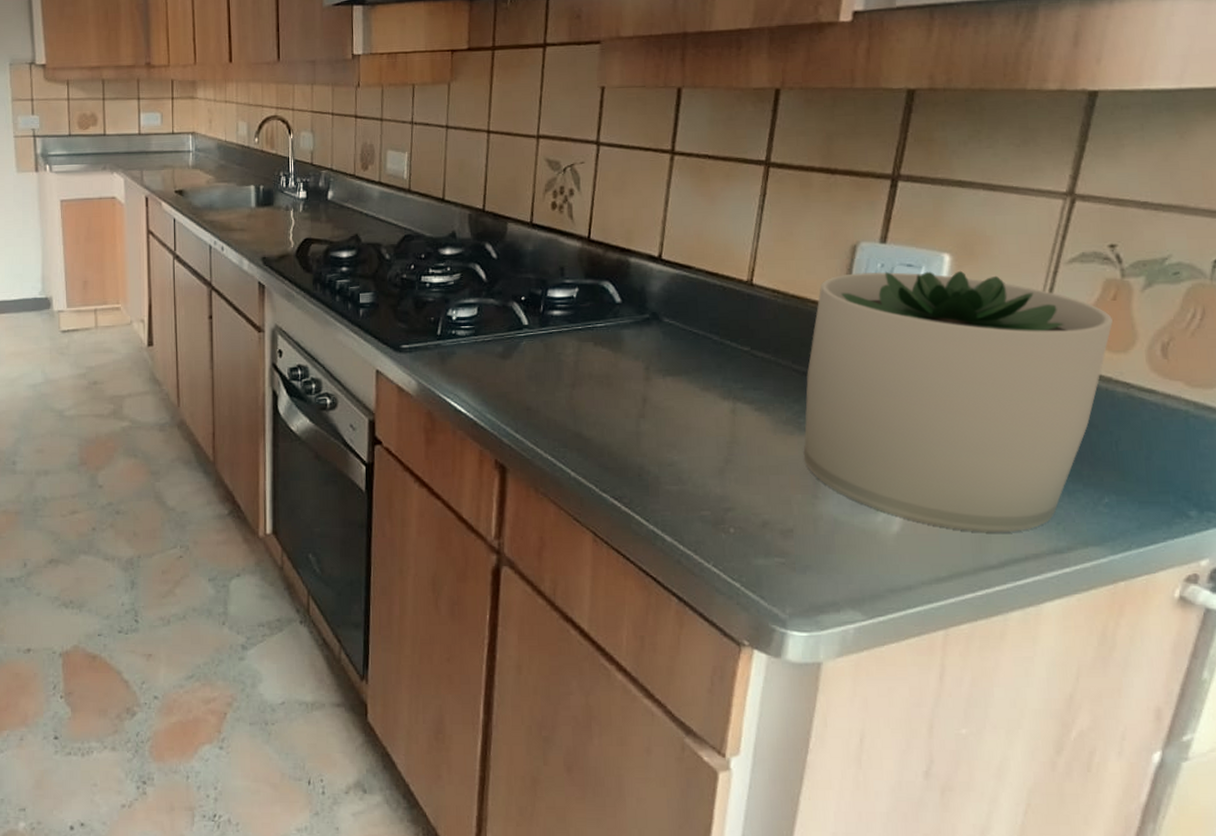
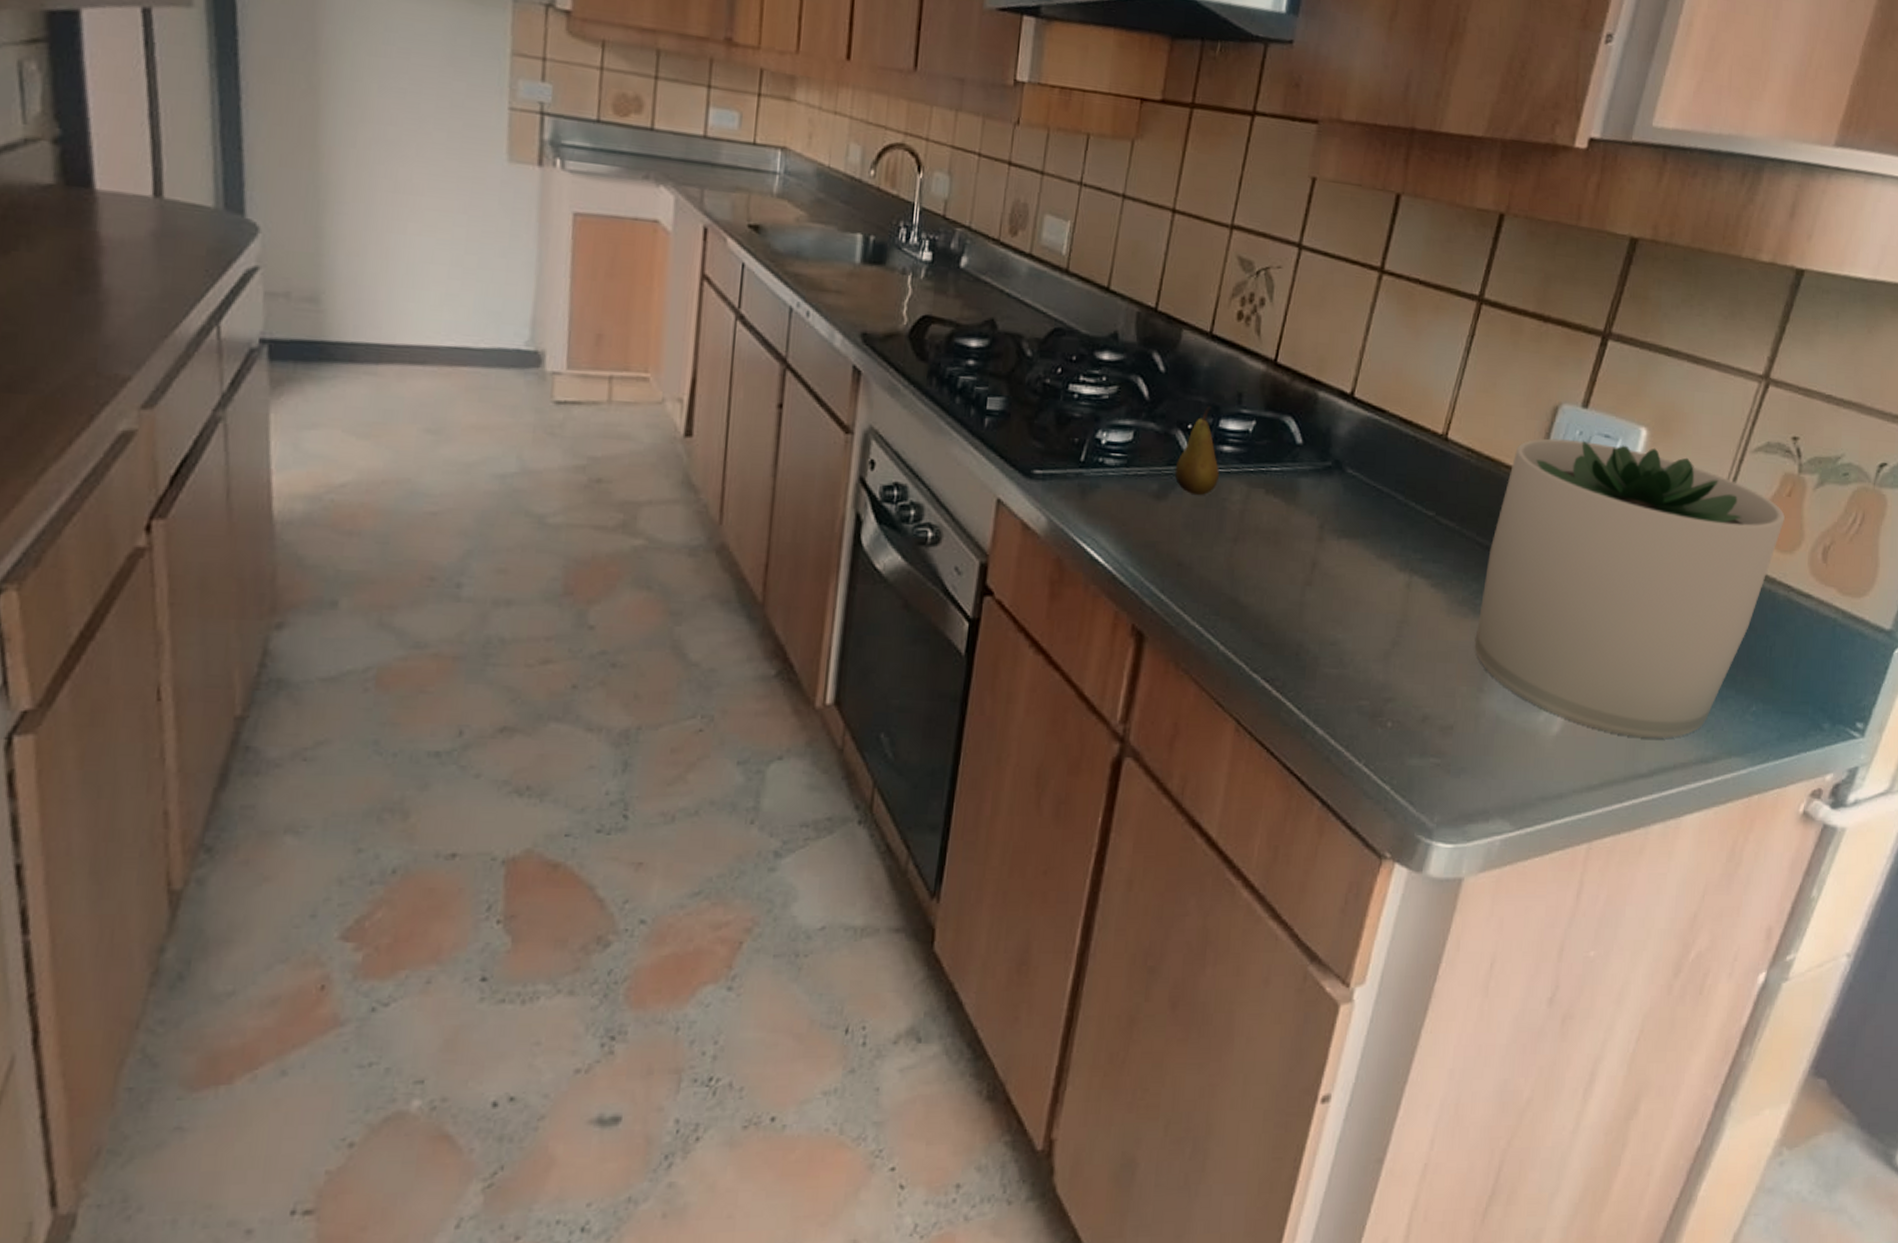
fruit: none [515,281,553,353] -> present [1174,406,1219,496]

